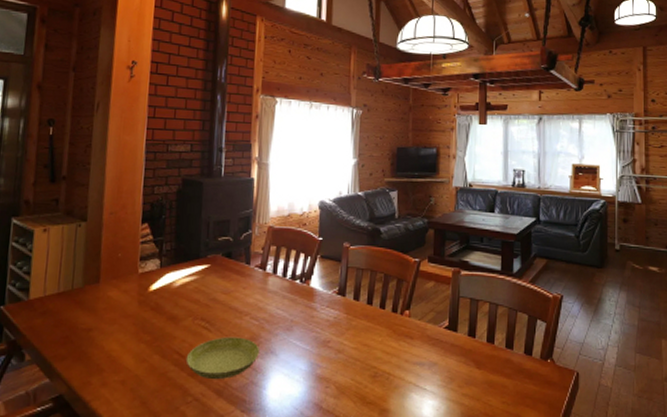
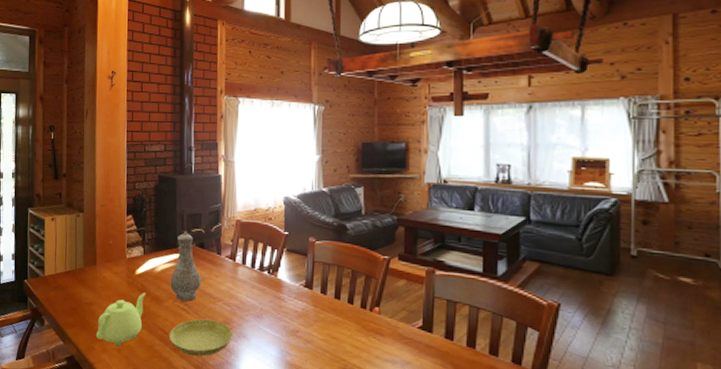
teapot: none [93,312,161,378] -> present [95,293,146,347]
vase: none [190,240,227,318] -> present [170,231,201,301]

